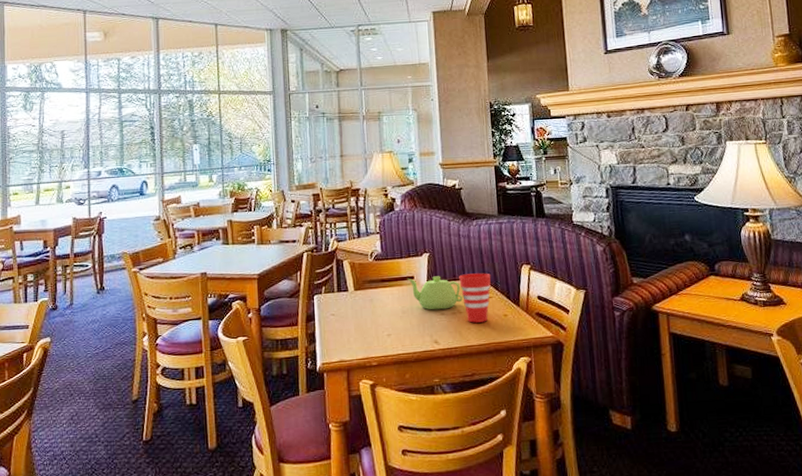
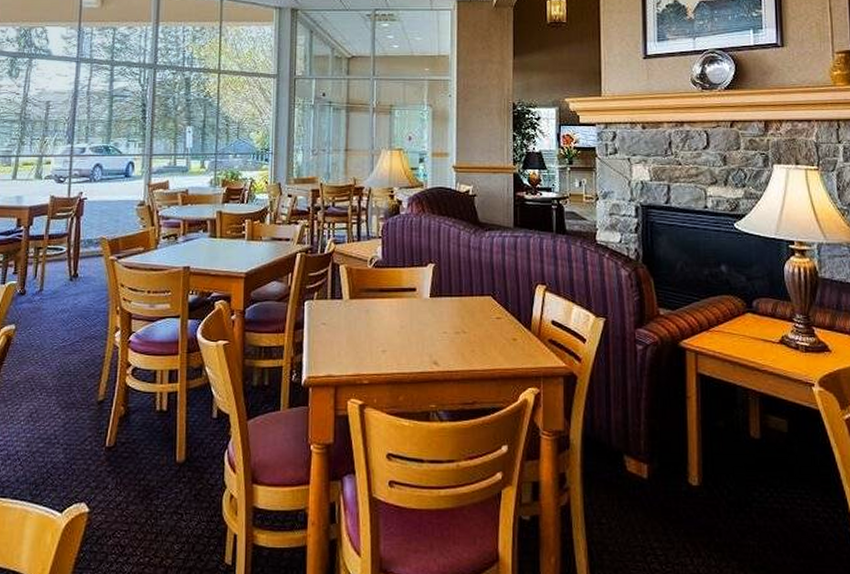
teapot: present [408,276,463,310] -> none [409,290,468,328]
cup: present [459,273,491,323] -> none [466,290,502,345]

